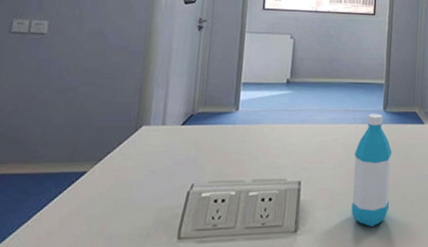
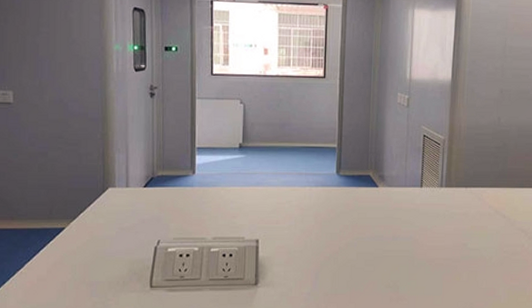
water bottle: present [351,113,392,226] -> none [308,176,347,282]

